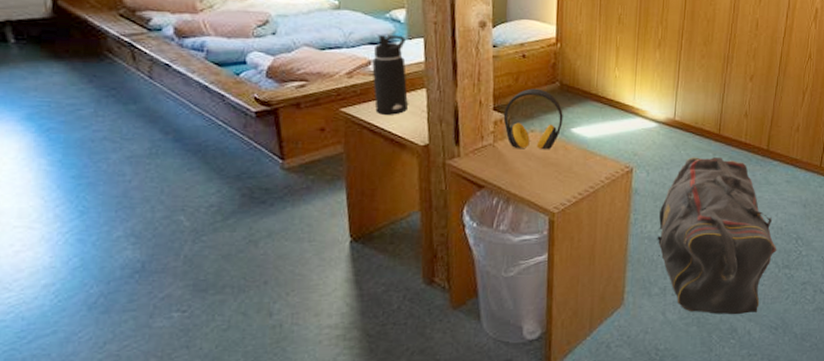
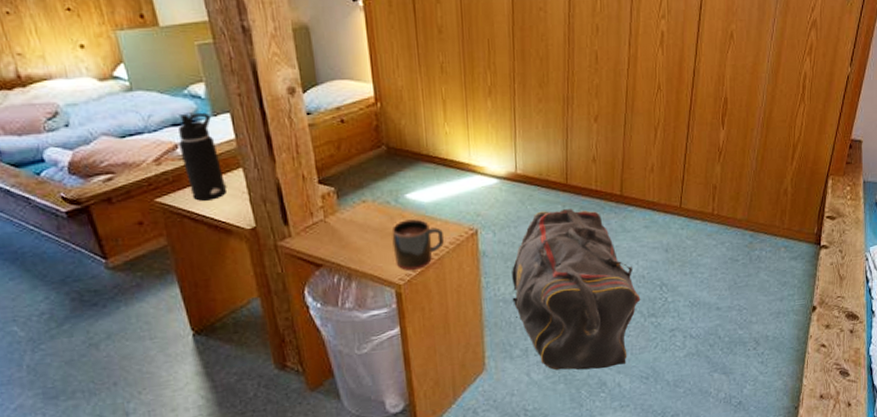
headphones: present [503,88,563,150] -> none [330,155,396,221]
mug: none [552,152,601,200] -> present [391,219,444,270]

